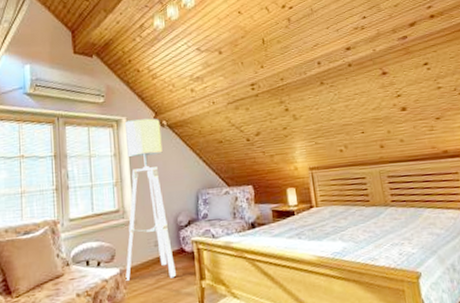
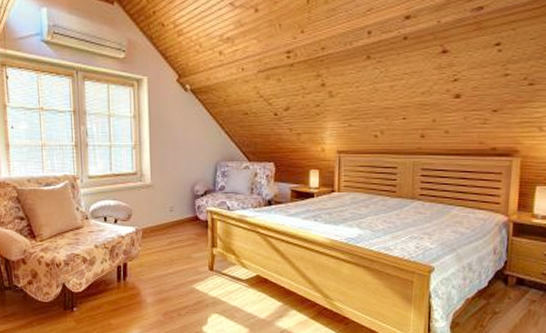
floor lamp: present [124,118,177,281] -> none [141,79,190,242]

